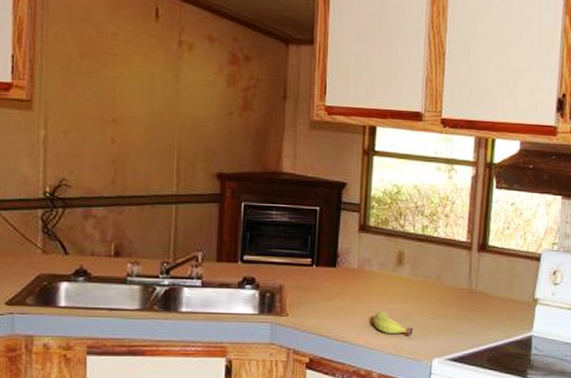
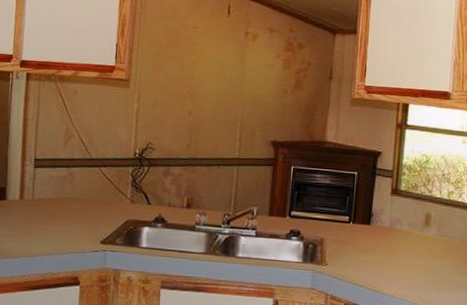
fruit: present [373,311,413,336] -> none [402,265,438,290]

